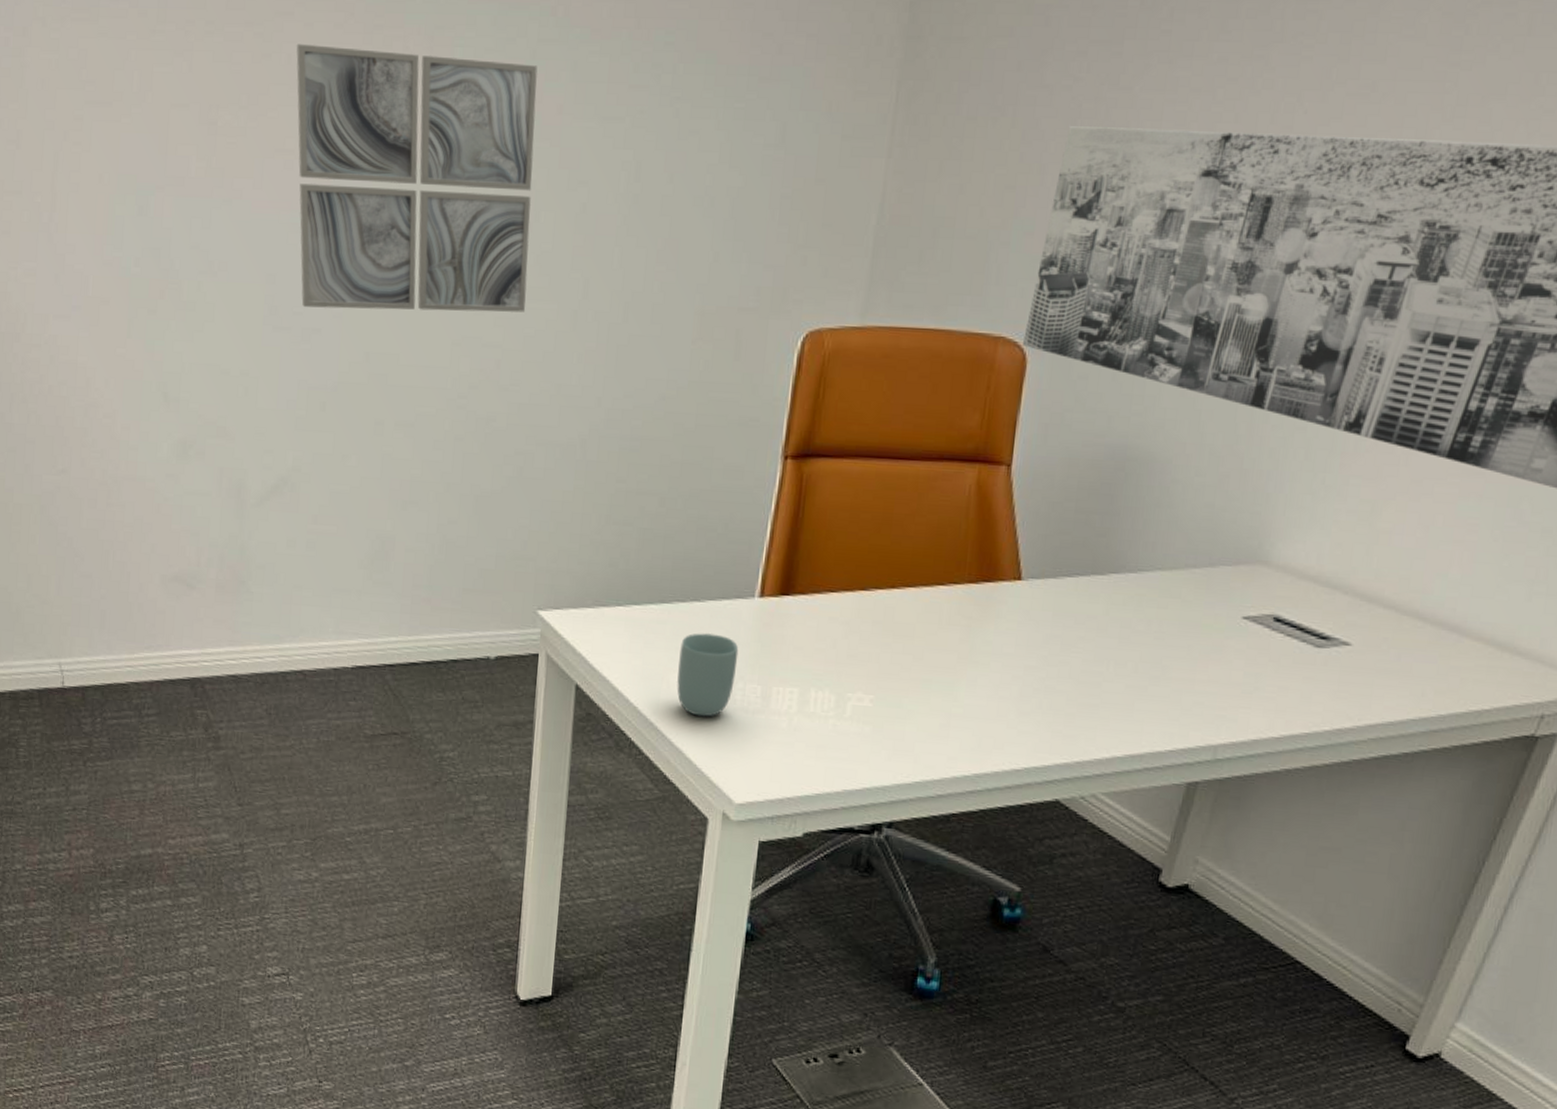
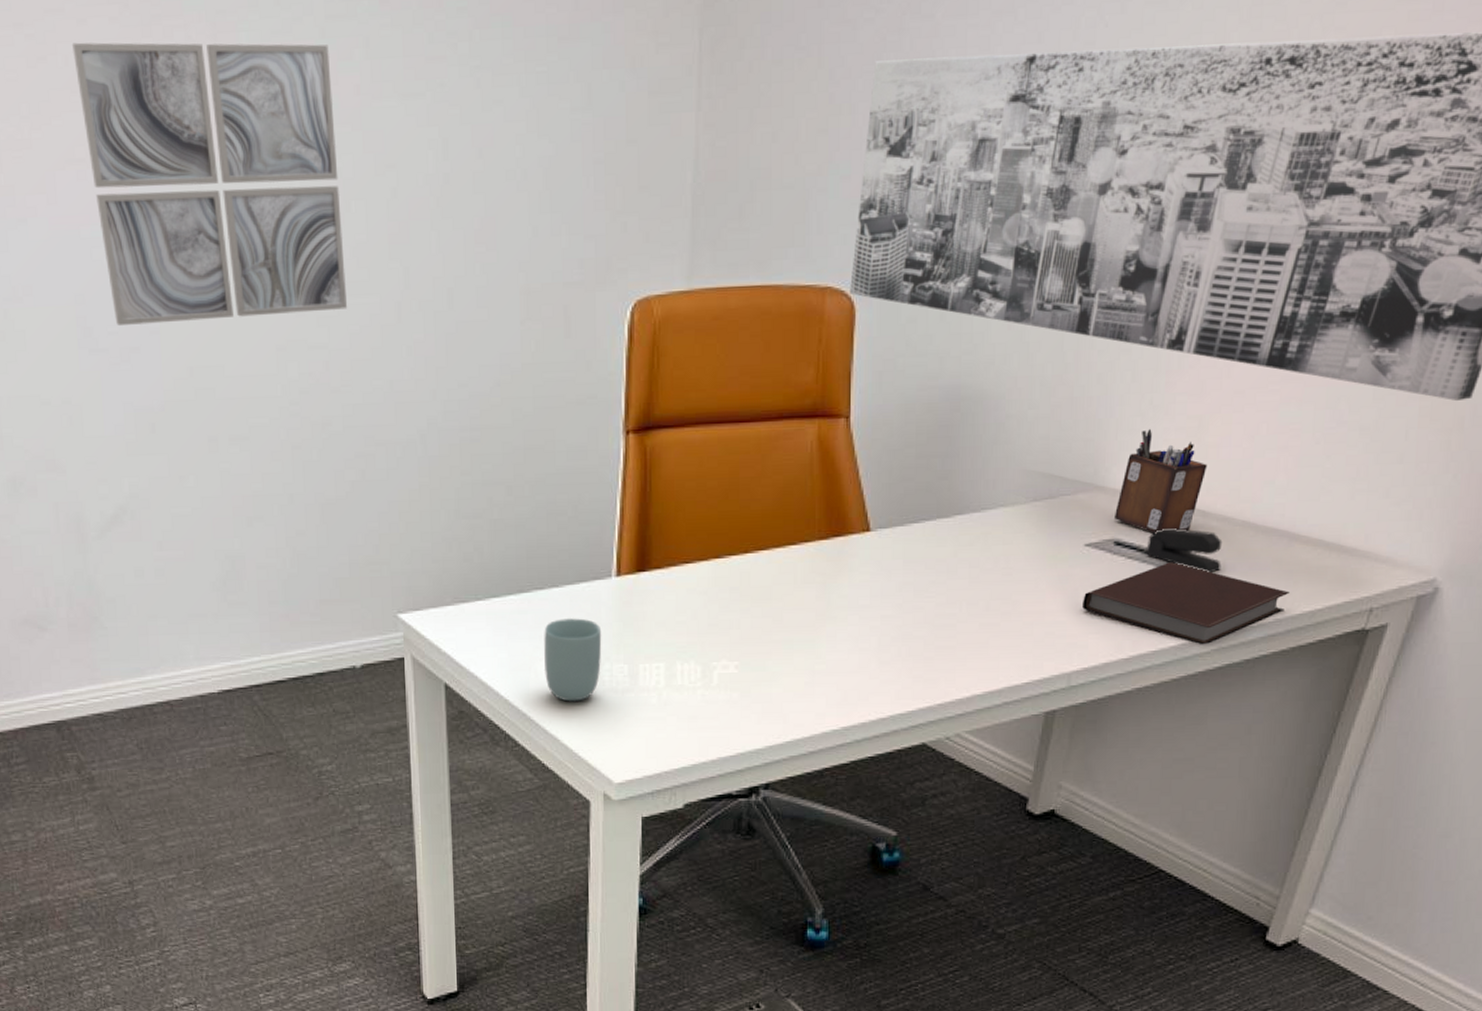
notebook: none [1235,644,1456,733] -> present [1082,562,1290,645]
desk organizer: none [1276,507,1378,615] -> present [1115,428,1208,534]
stapler: none [1306,609,1388,661] -> present [1146,527,1223,573]

